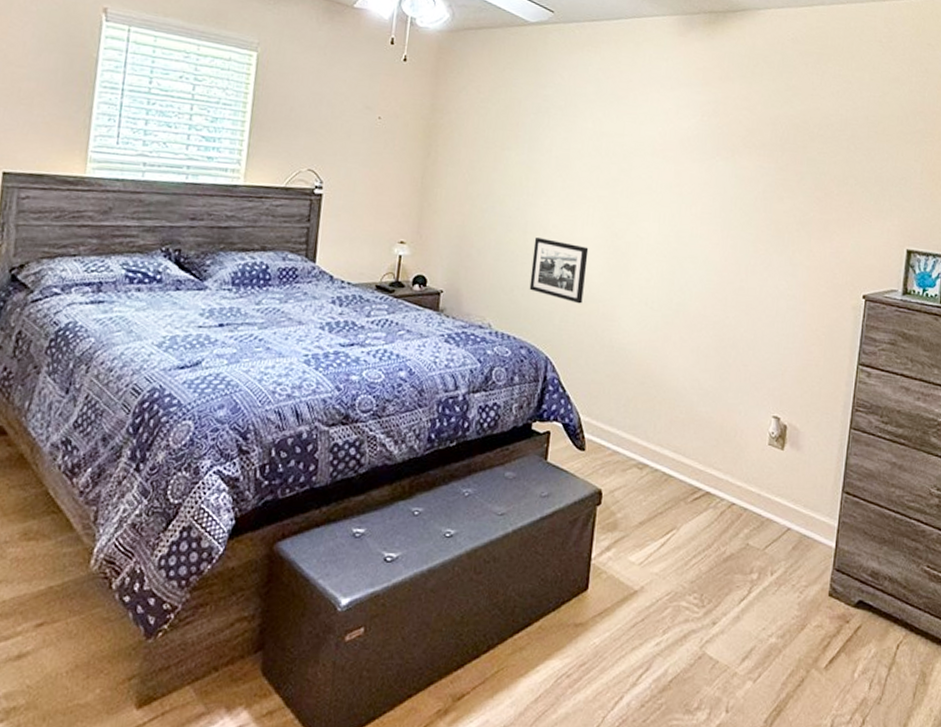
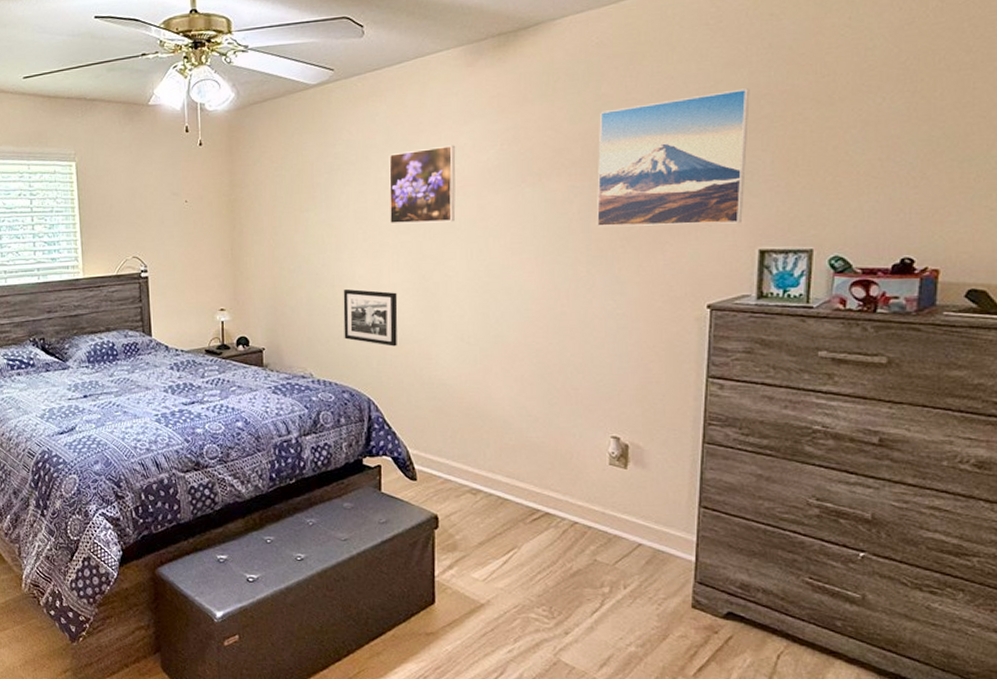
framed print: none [589,106,661,184] -> present [389,145,456,225]
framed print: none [777,101,909,223] -> present [596,88,750,227]

